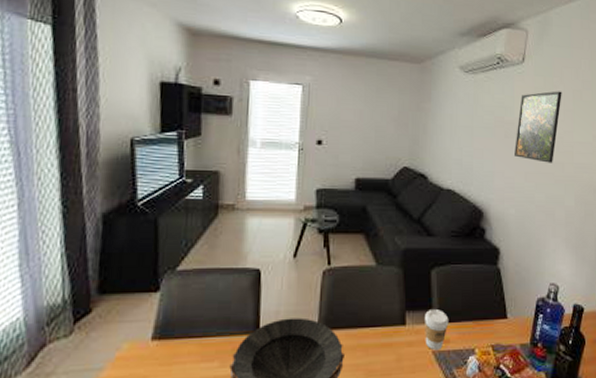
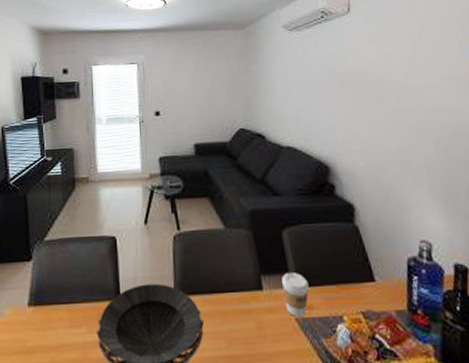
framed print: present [515,91,562,163] -> none [352,34,400,110]

